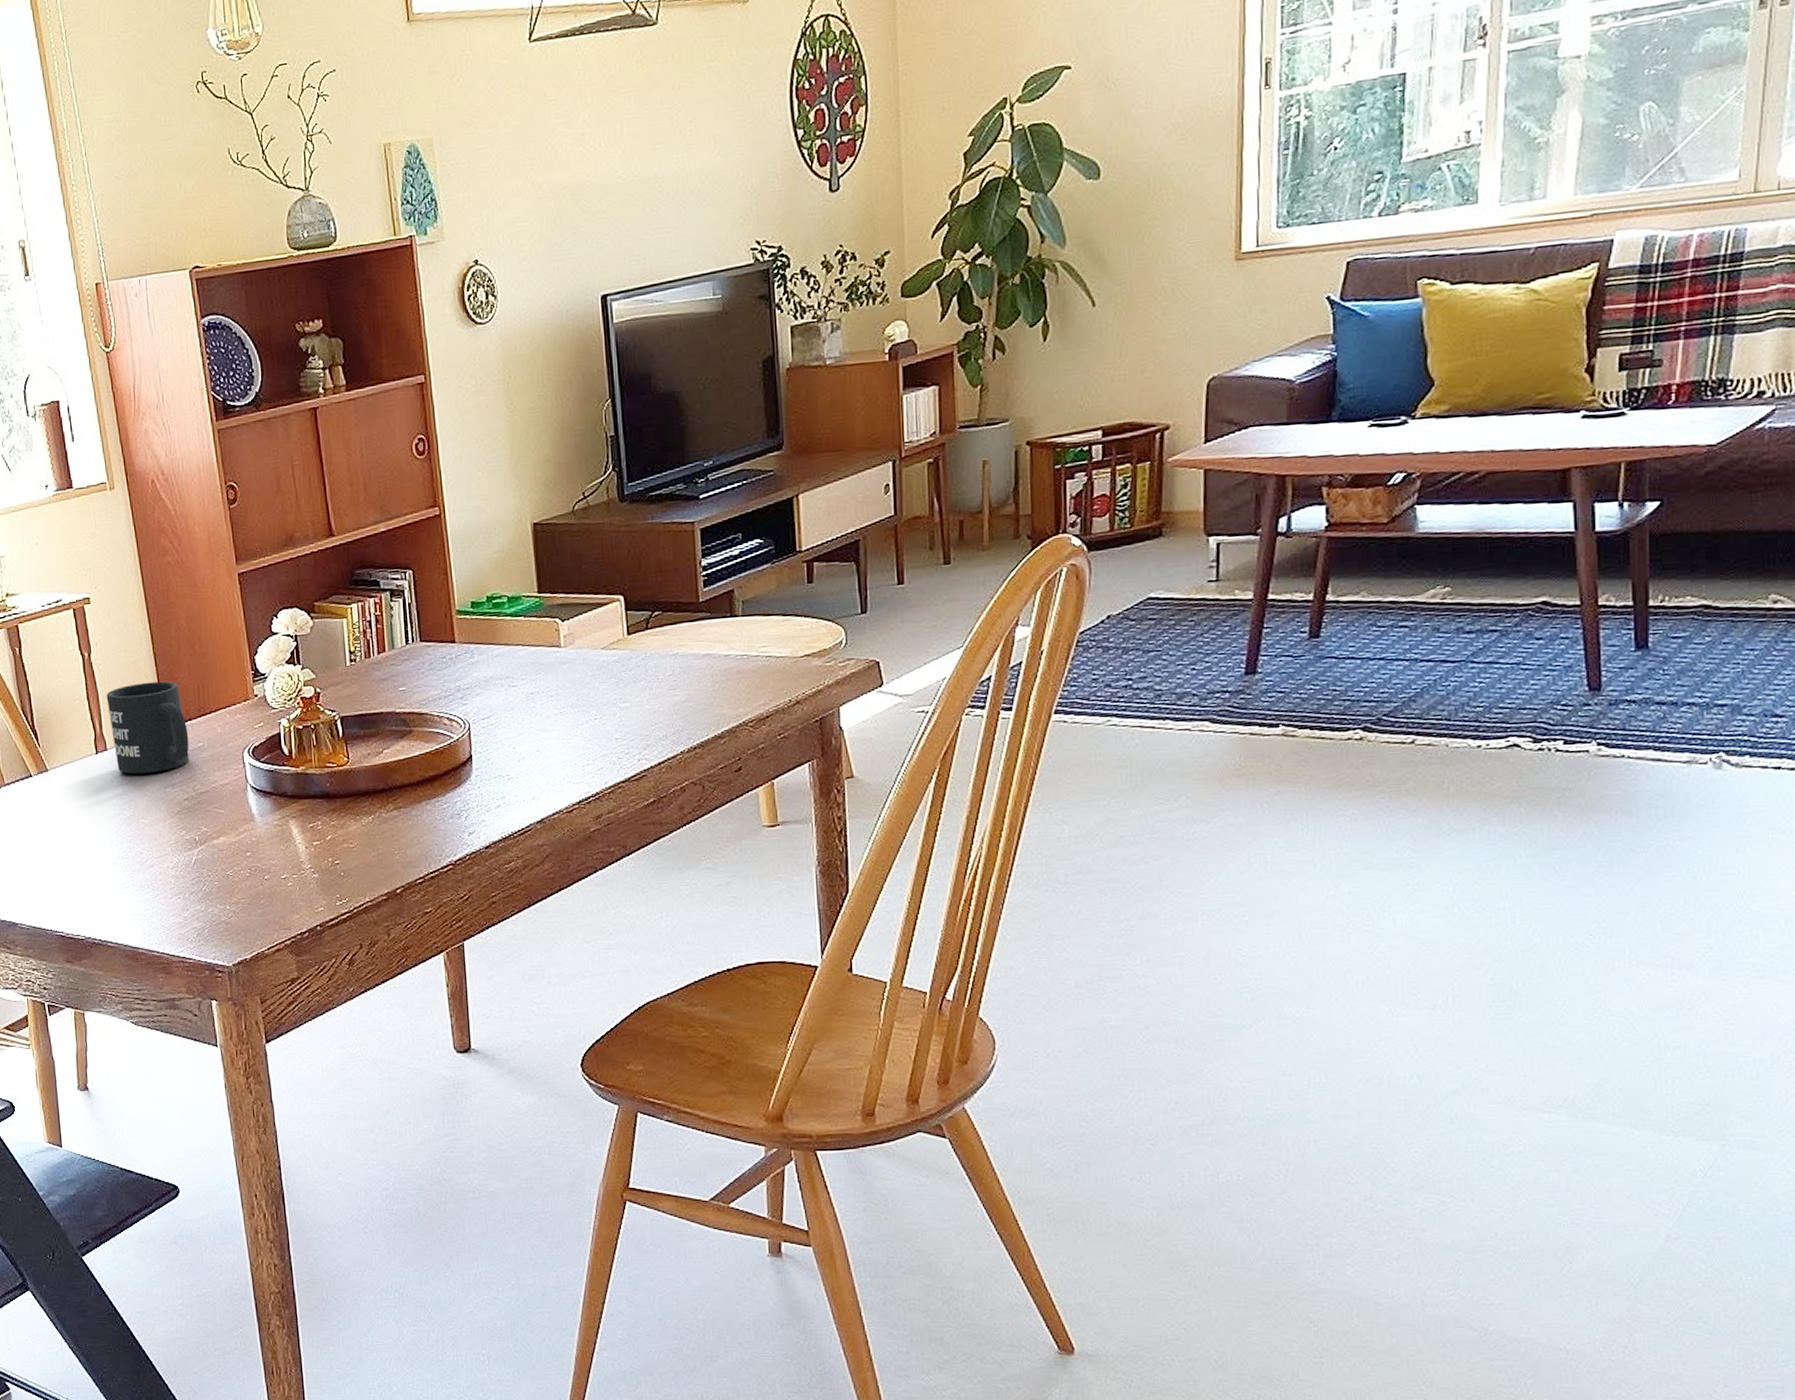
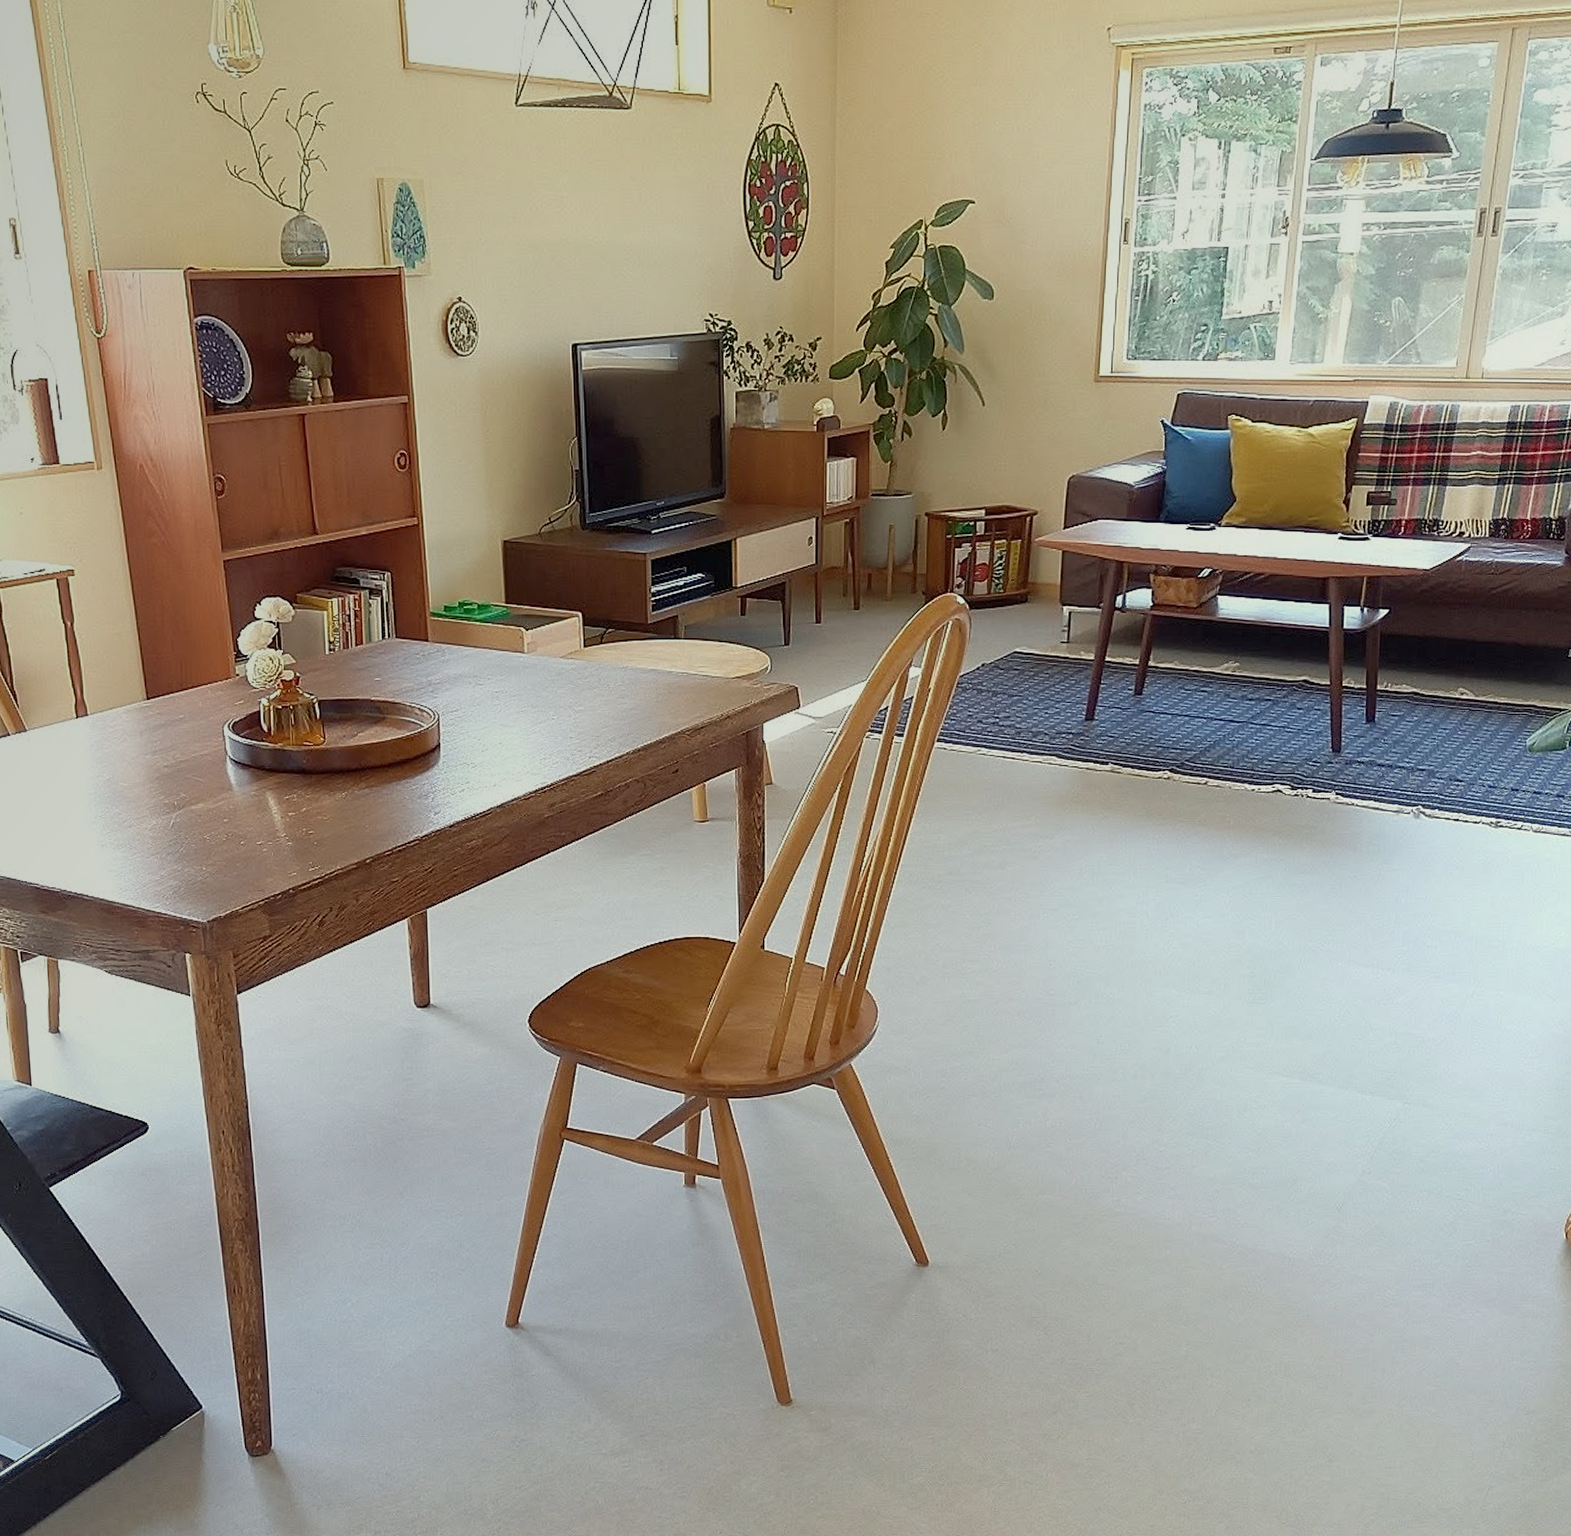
mug: present [106,681,189,775] -> none [88,654,171,740]

